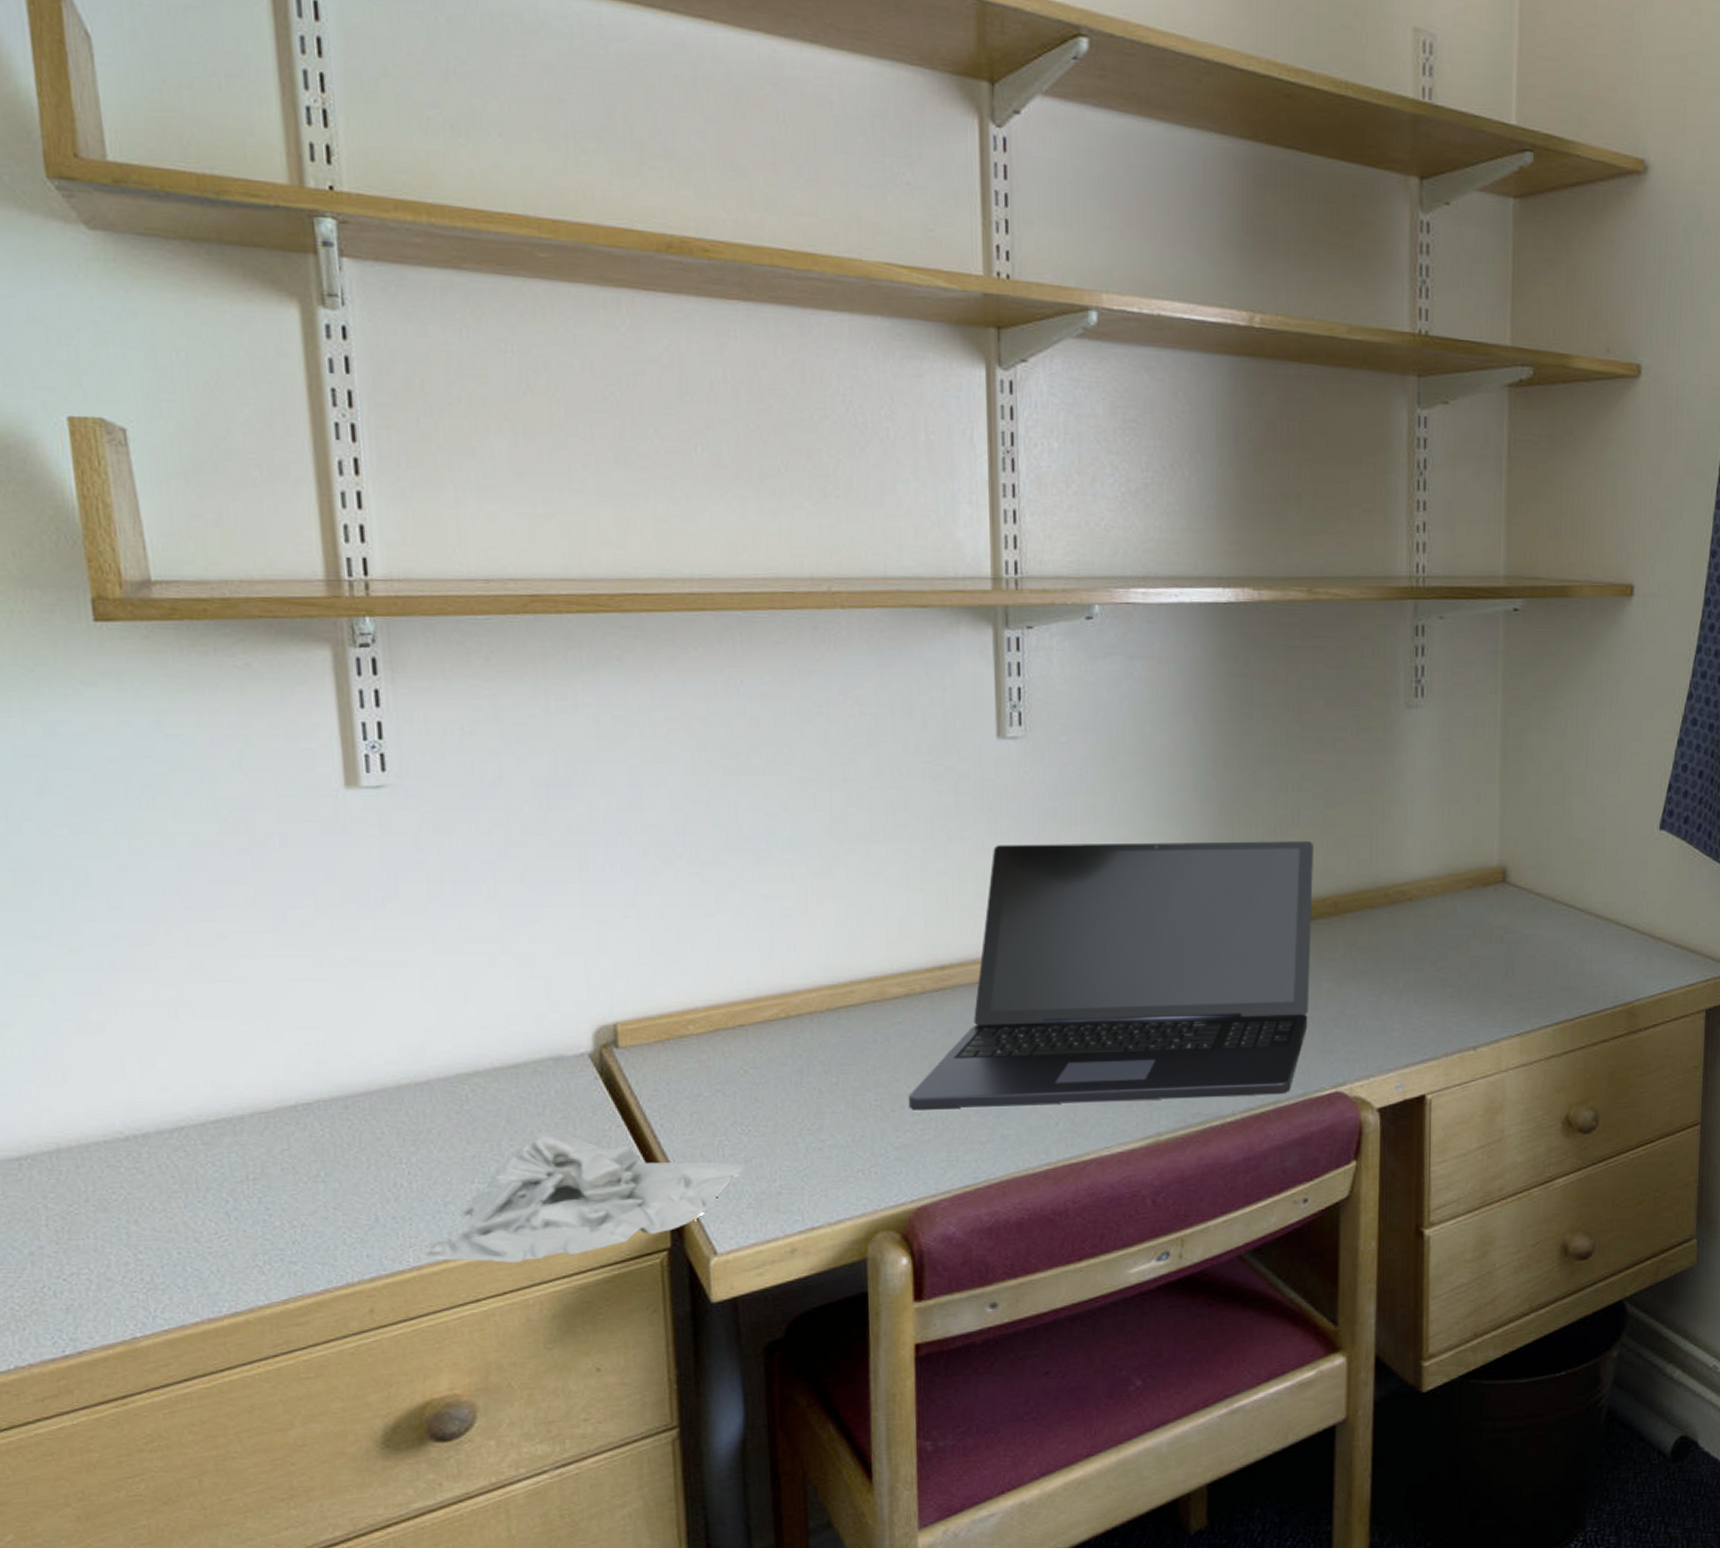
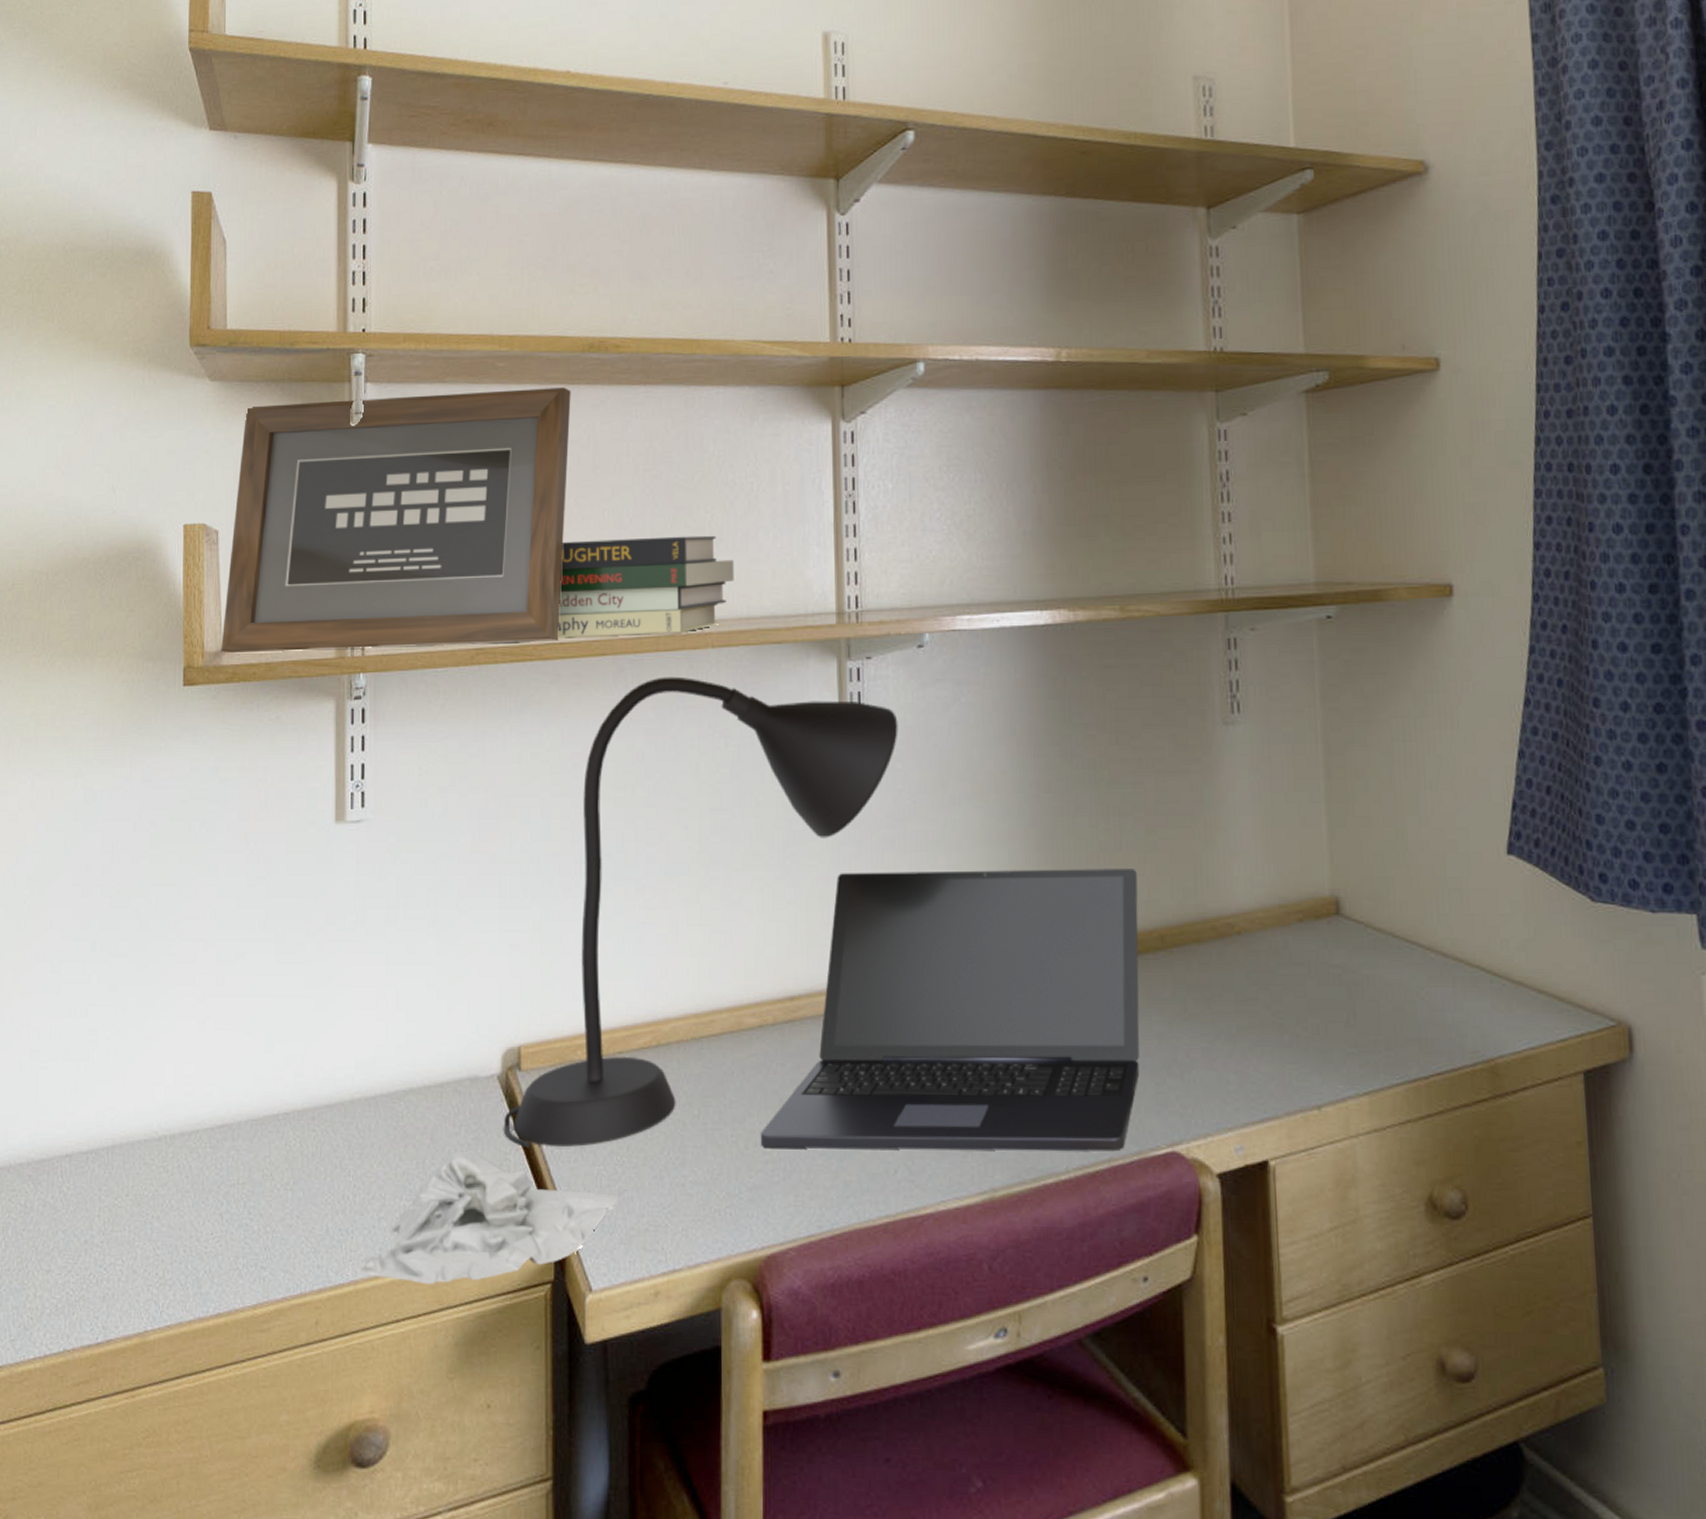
picture frame: none [147,270,645,592] -> present [221,387,571,654]
desk lamp: none [599,637,1063,1124] -> present [503,676,898,1148]
books: none [639,477,867,591] -> present [558,535,734,638]

